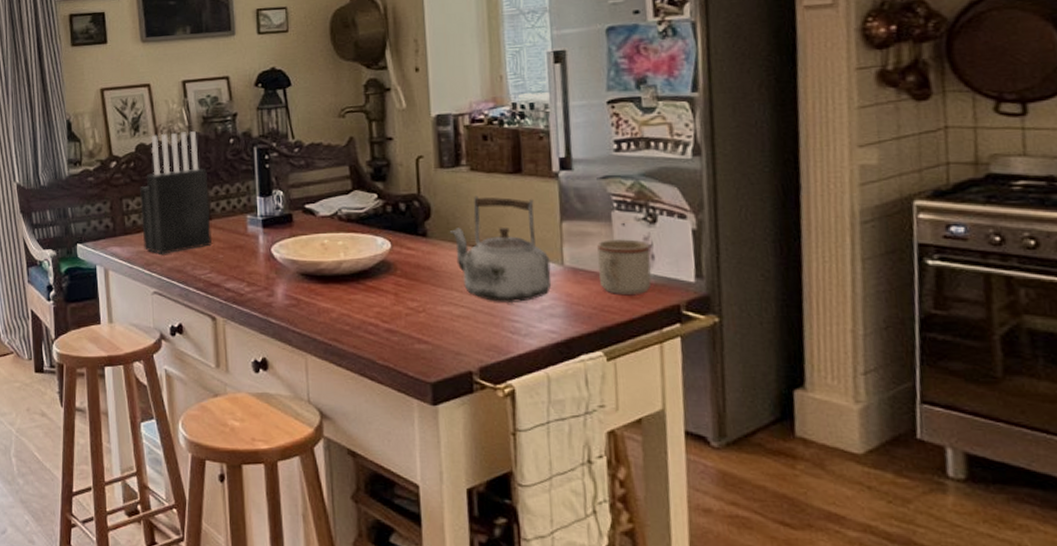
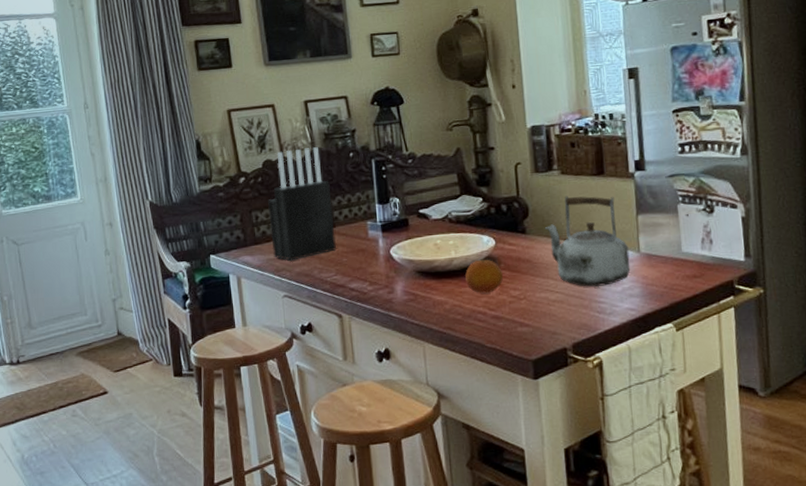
fruit: none [355,264,399,303] -> present [465,259,503,294]
mug: present [597,239,652,294] -> none [667,227,711,275]

